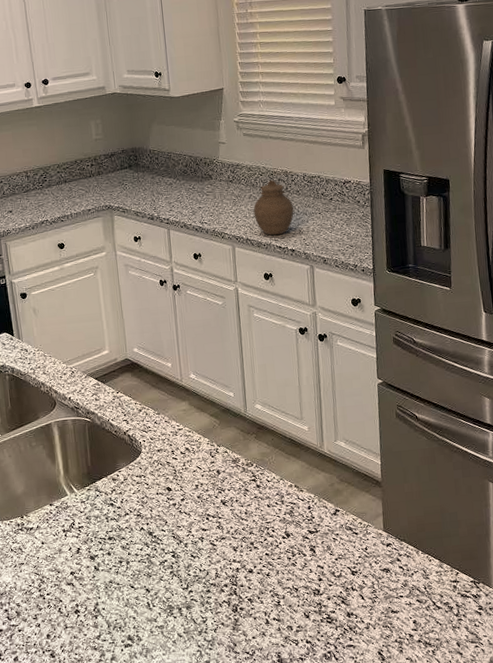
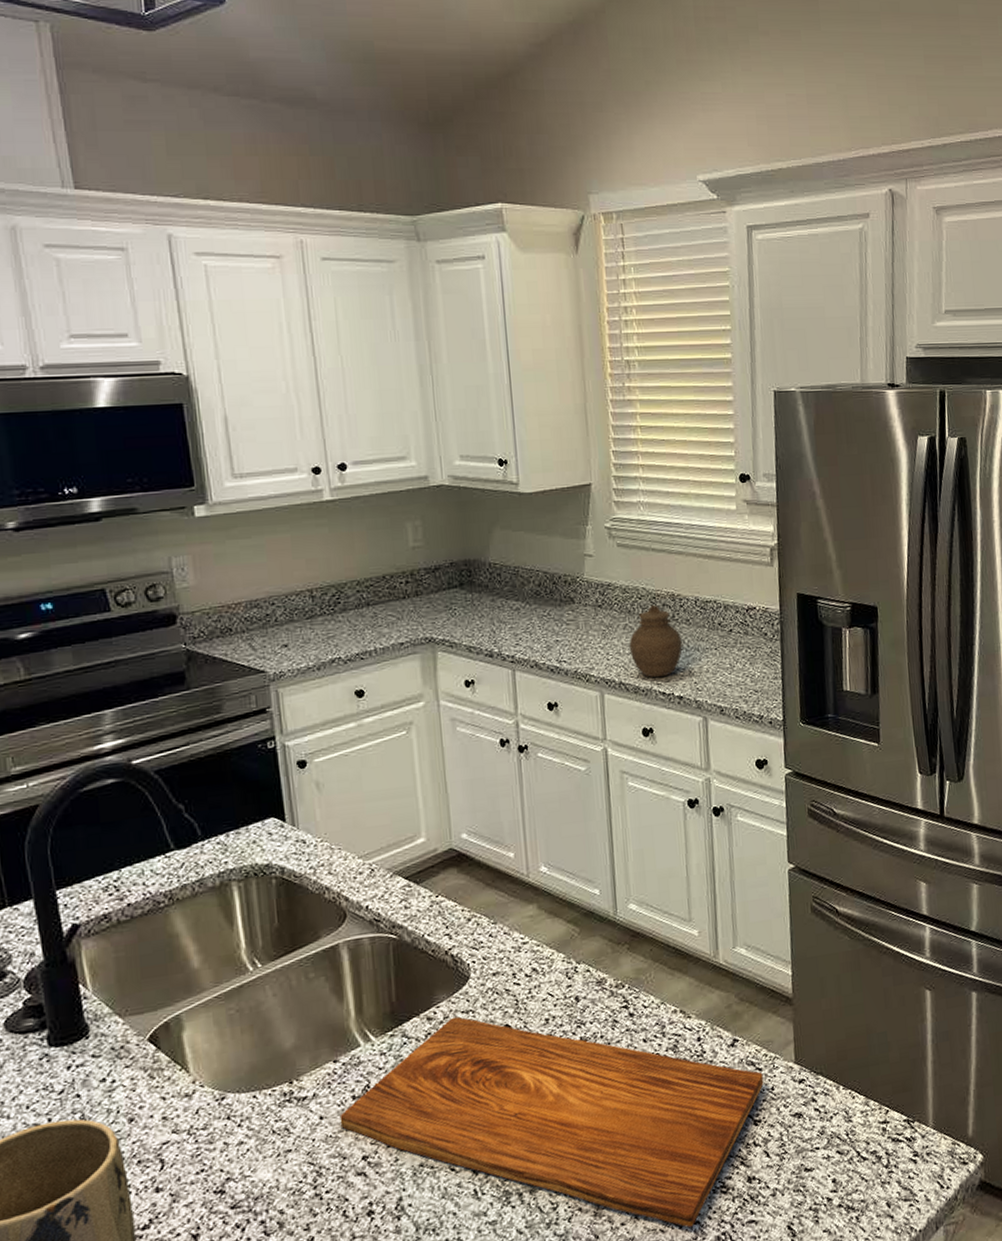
cutting board: none [55,479,359,645] -> present [339,1016,764,1228]

